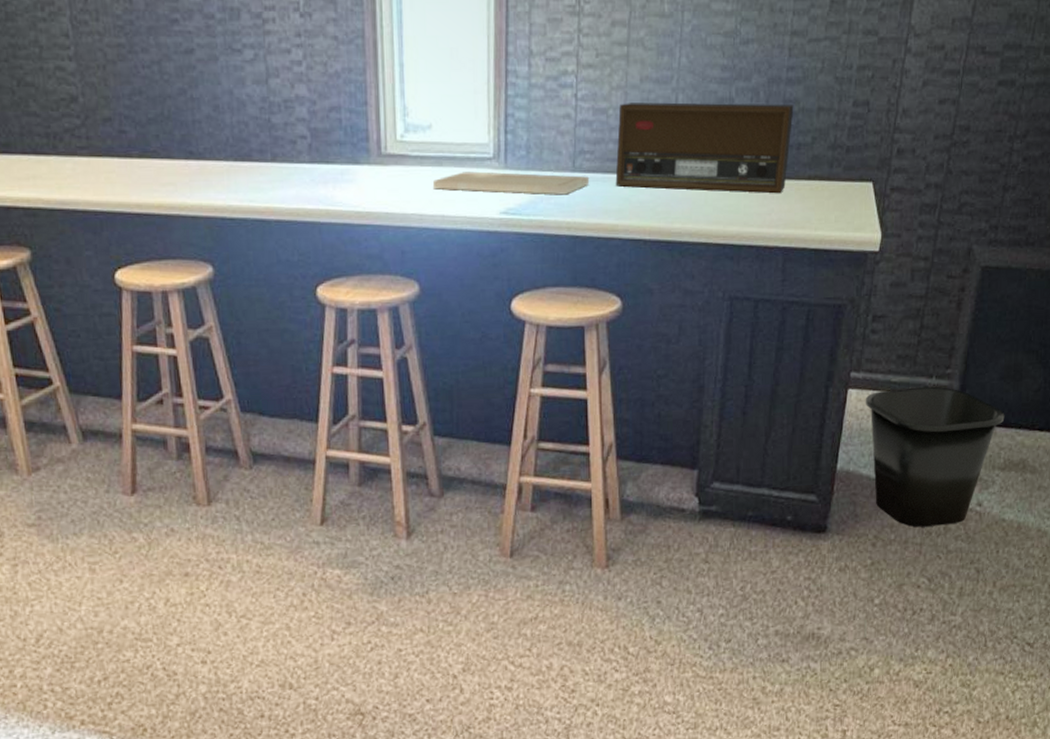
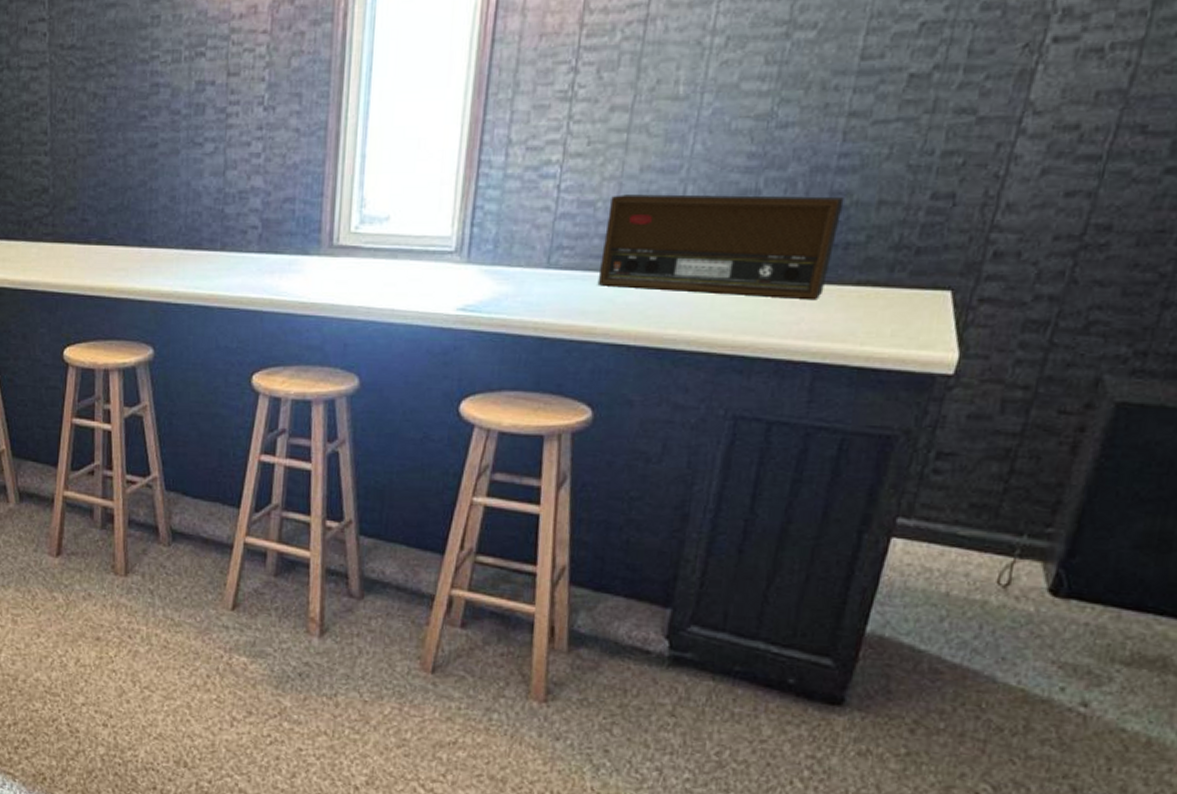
cutting board: present [432,171,590,195] -> none [384,265,567,293]
waste bin: present [865,386,1005,527] -> none [915,544,1138,724]

